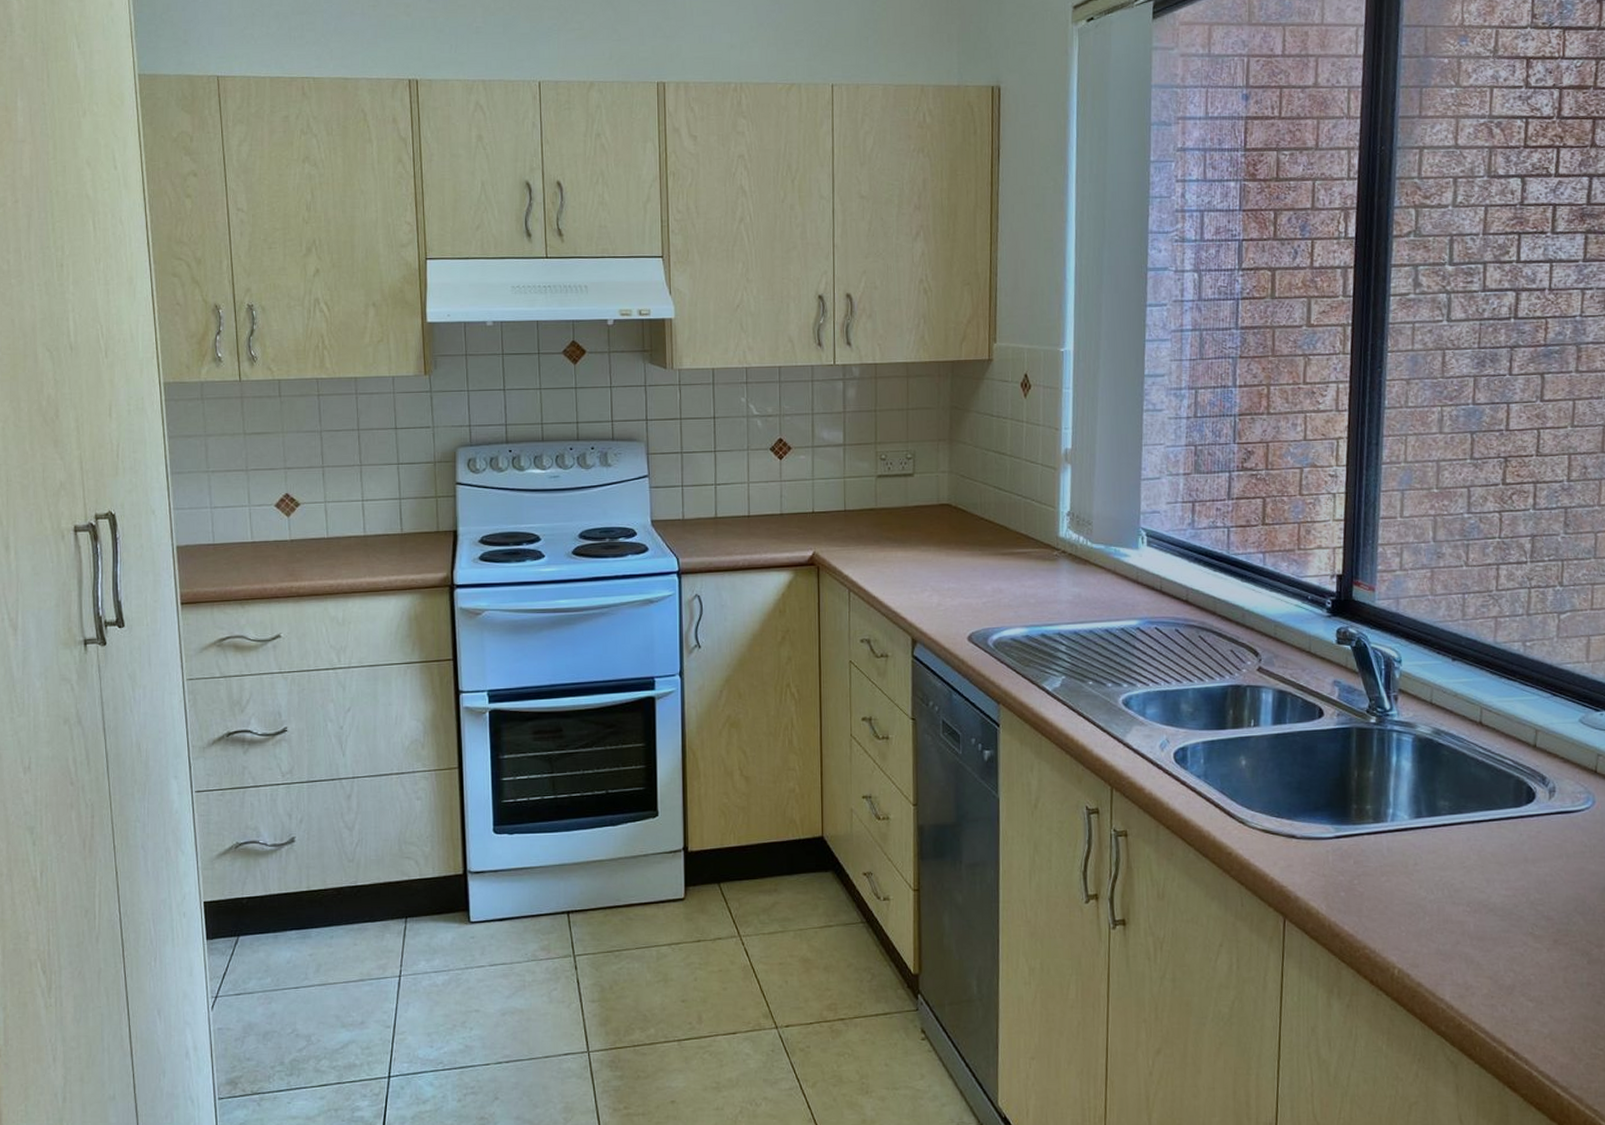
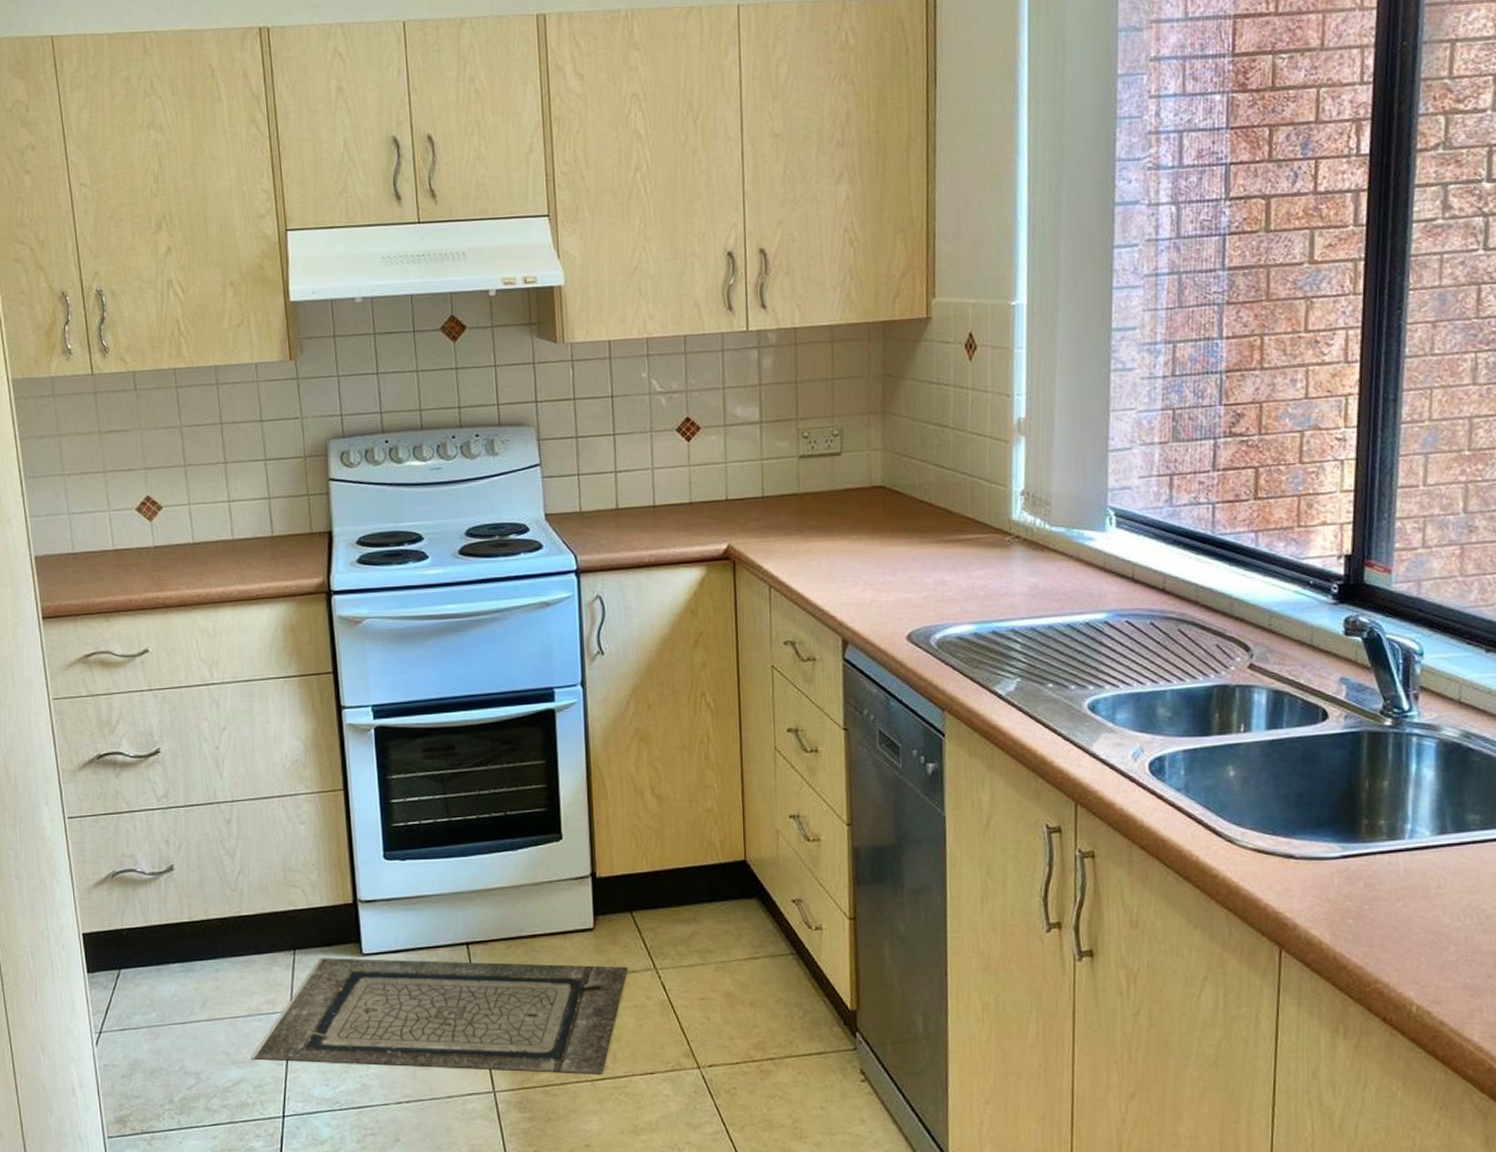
doormat: none [361,925,714,1035] -> present [251,958,628,1074]

